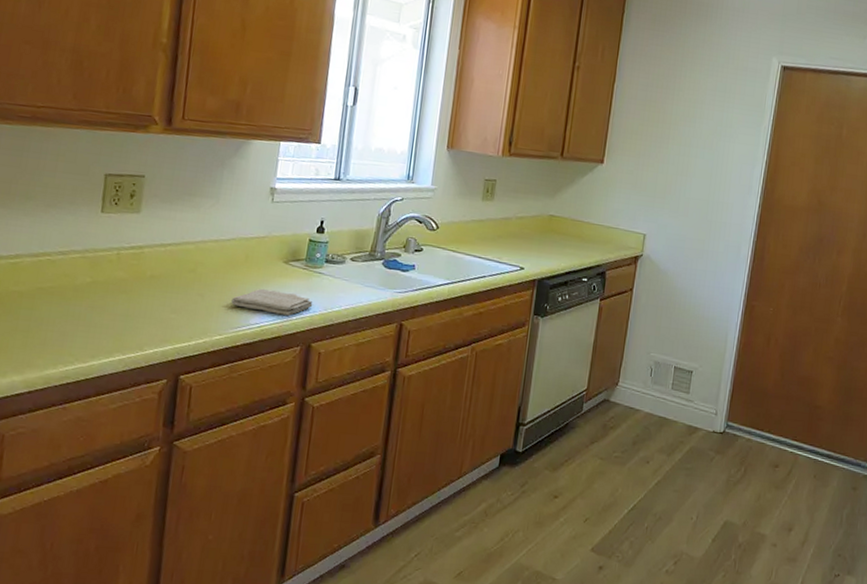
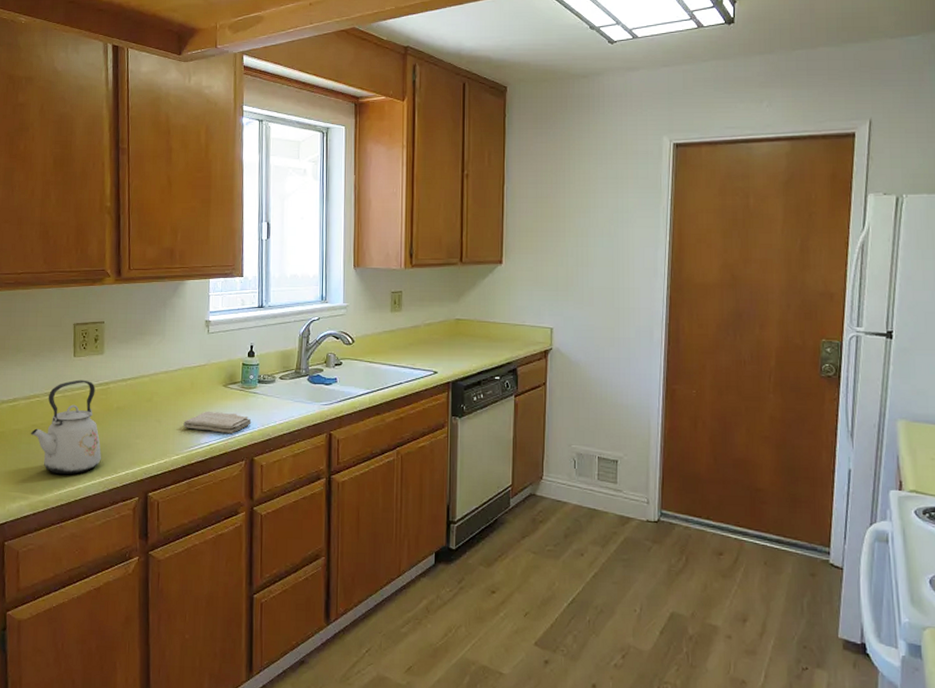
kettle: none [34,239,126,349] -> present [30,379,101,475]

